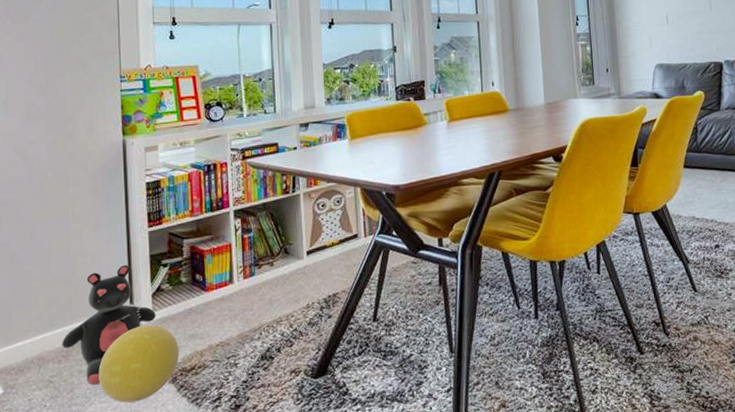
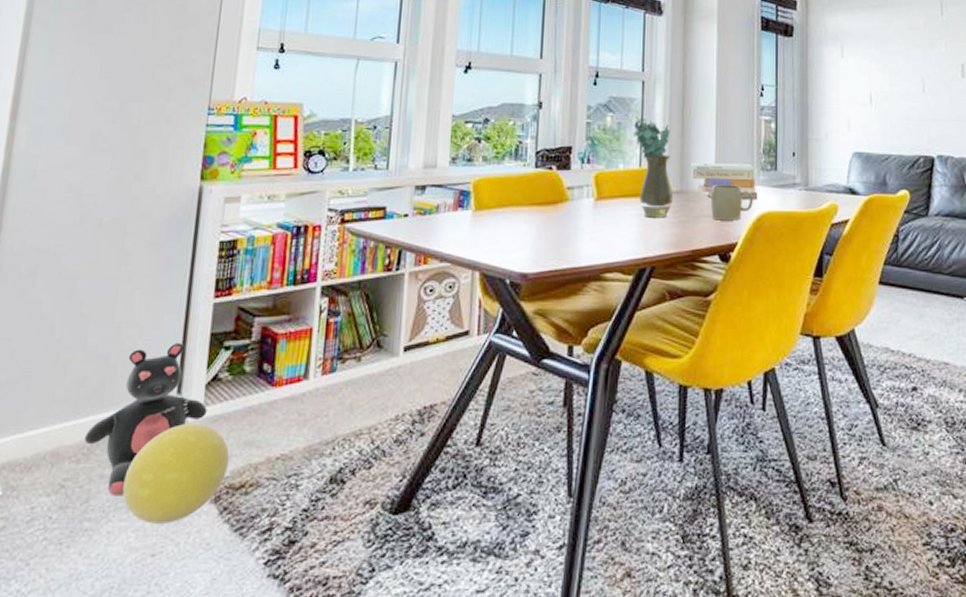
vase: none [474,51,512,132] -> present [634,116,674,218]
books: none [523,81,581,112] -> present [691,162,758,200]
mug: none [542,99,577,129] -> present [711,184,753,221]

